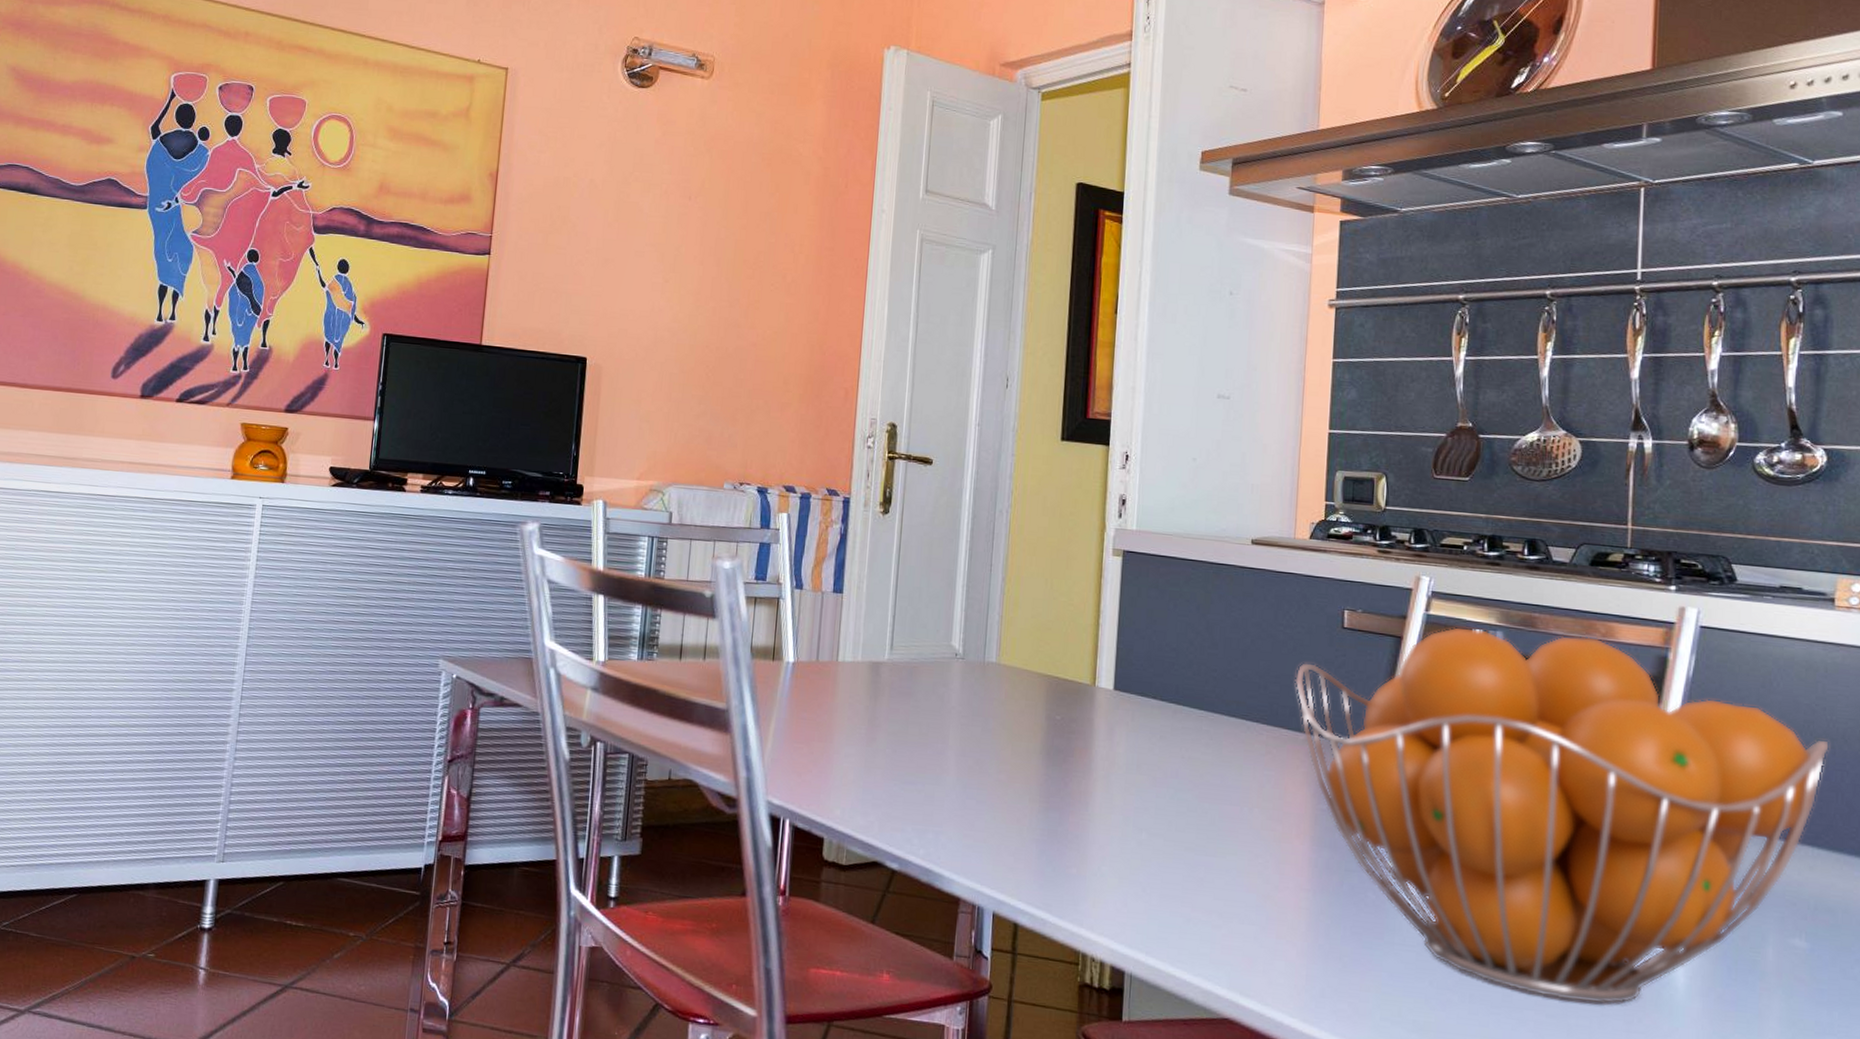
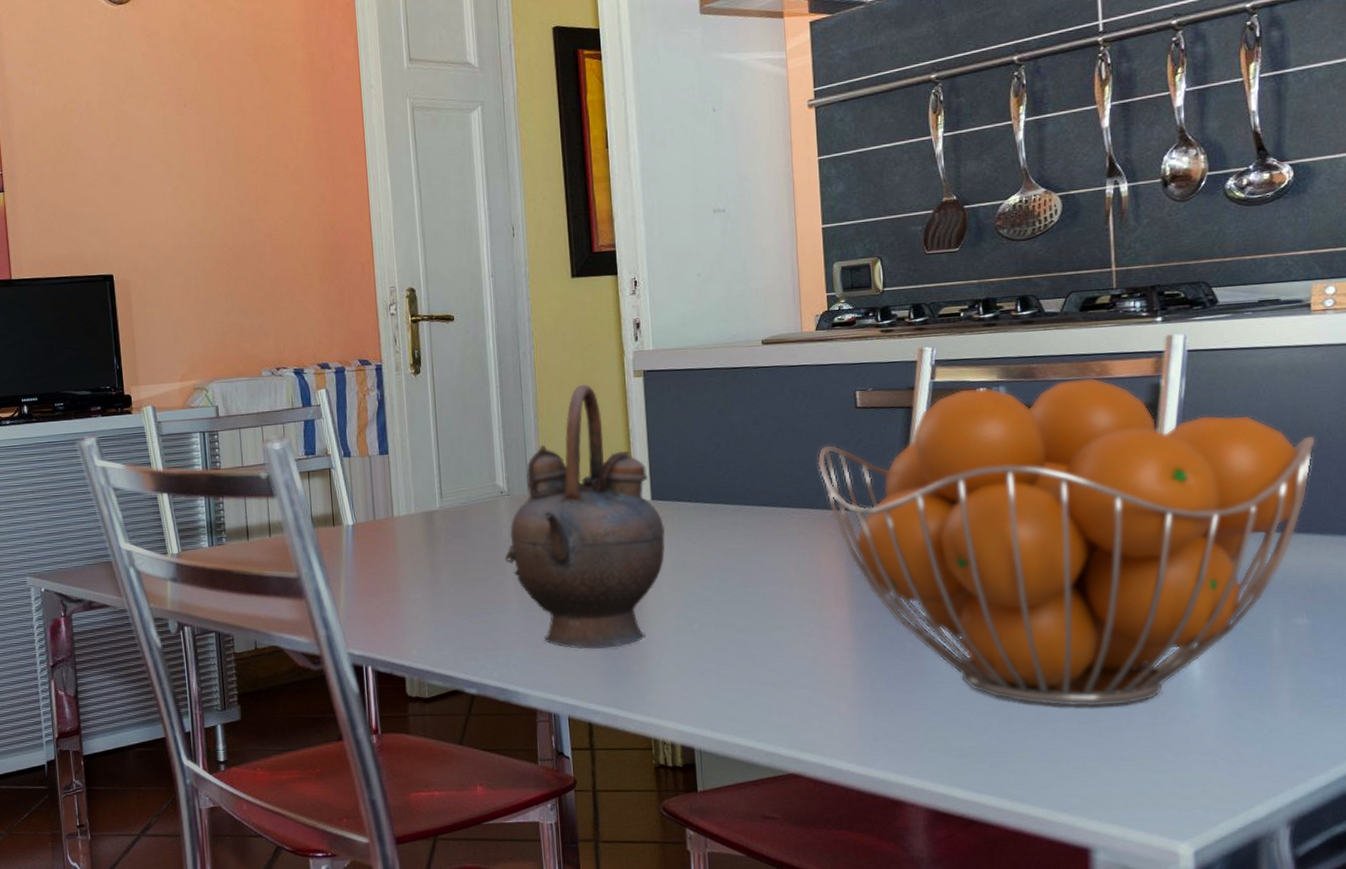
teapot: none [949,554,1124,845] -> present [504,385,666,649]

